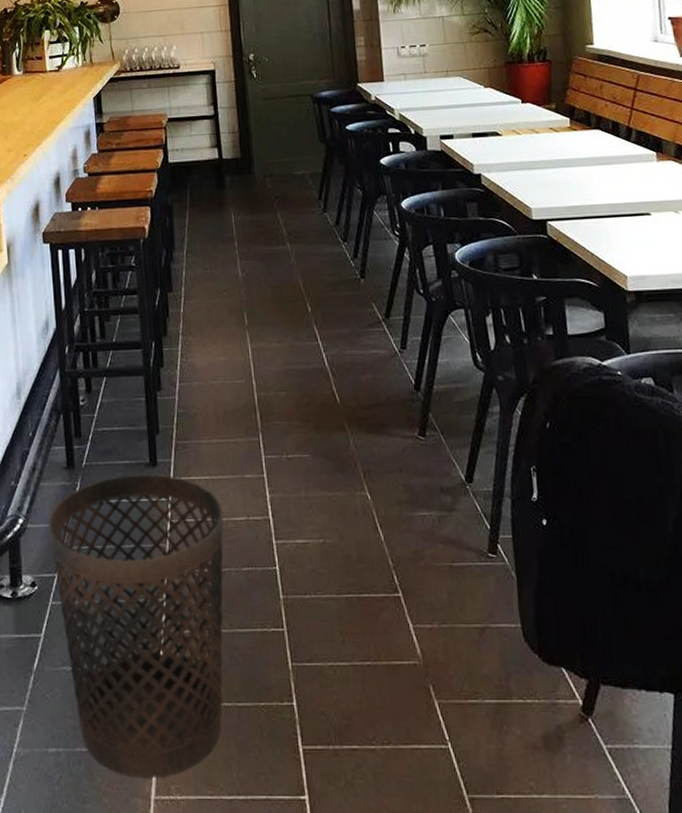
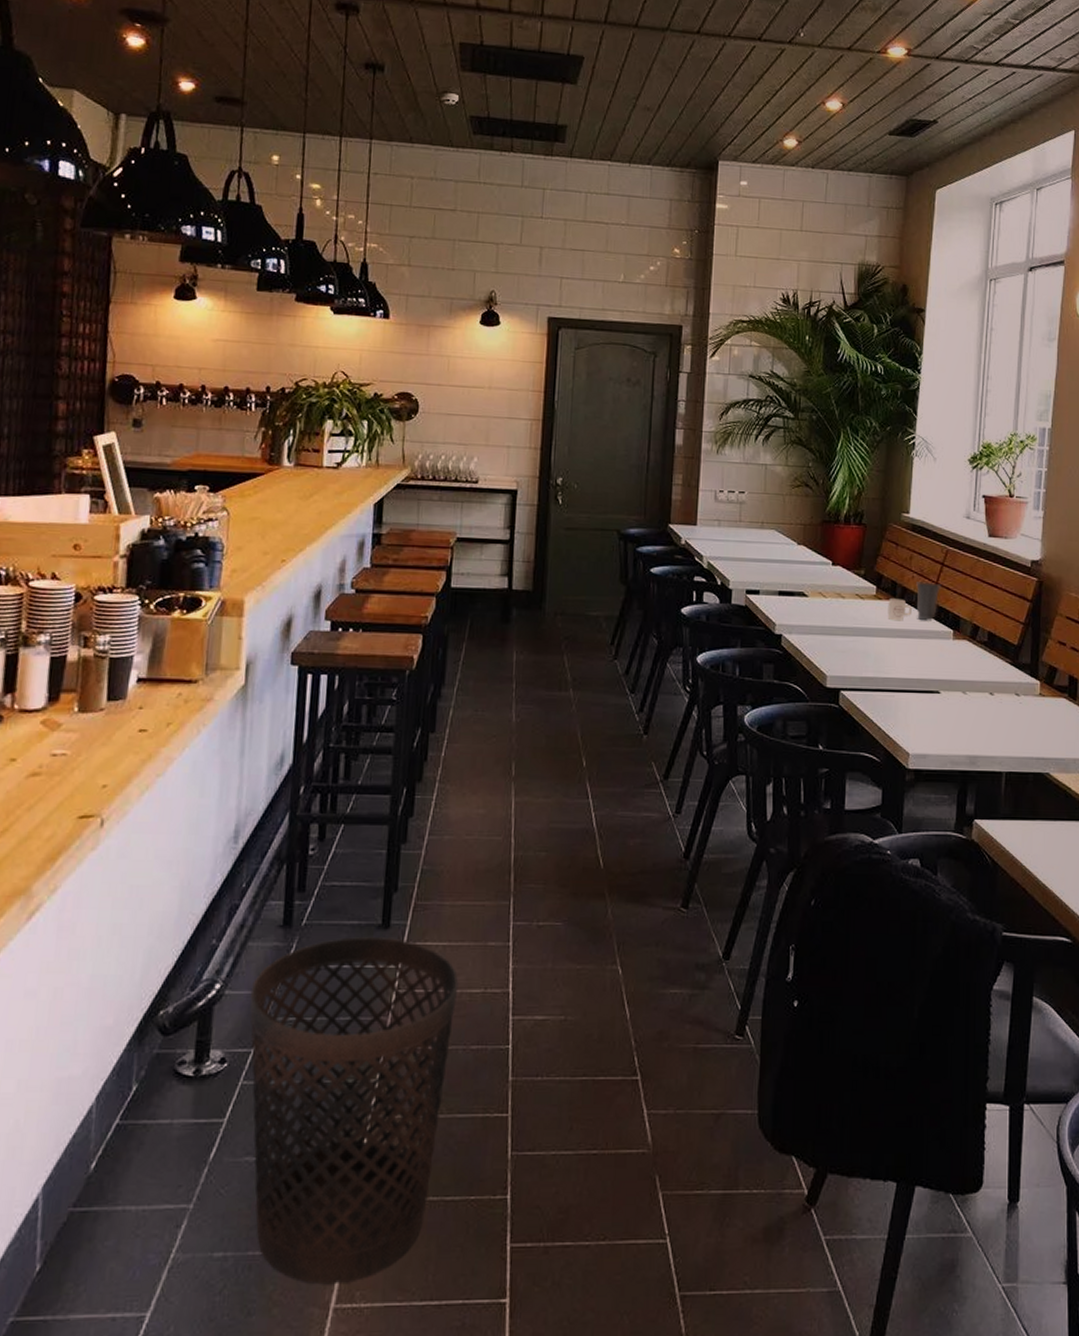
mug: none [583,127,610,150] -> present [887,598,912,622]
cup: none [609,108,638,147] -> present [915,582,942,621]

